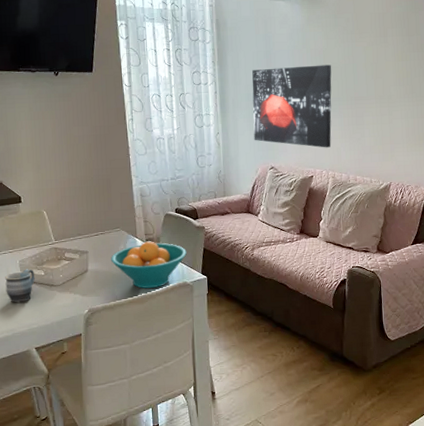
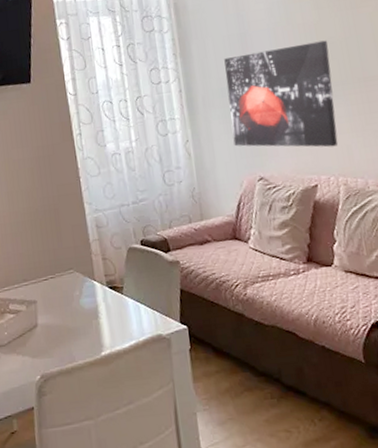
fruit bowl: present [111,241,187,289] -> none [64,283,159,346]

